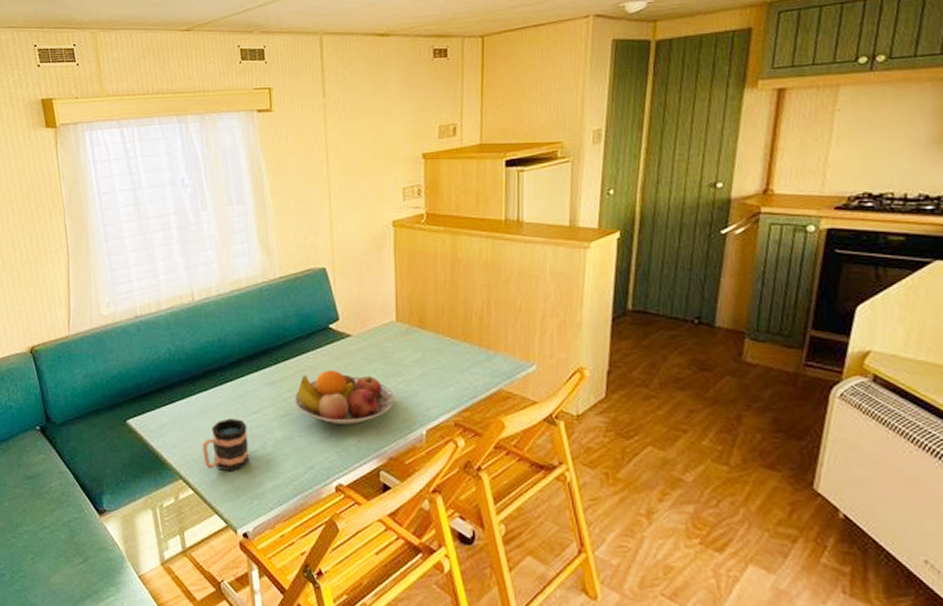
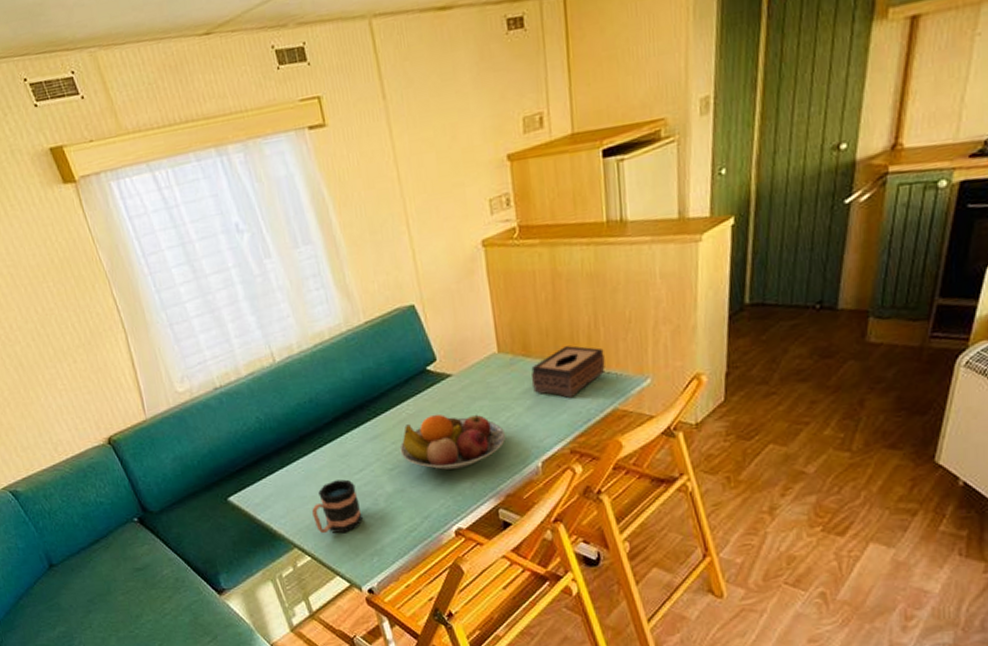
tissue box: none [424,324,494,372] -> present [531,346,605,398]

